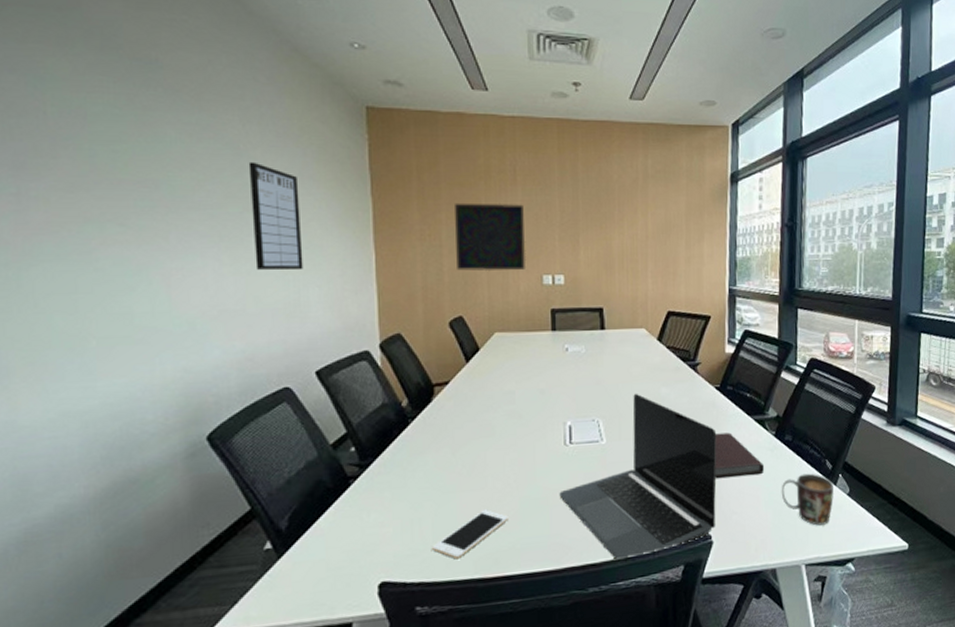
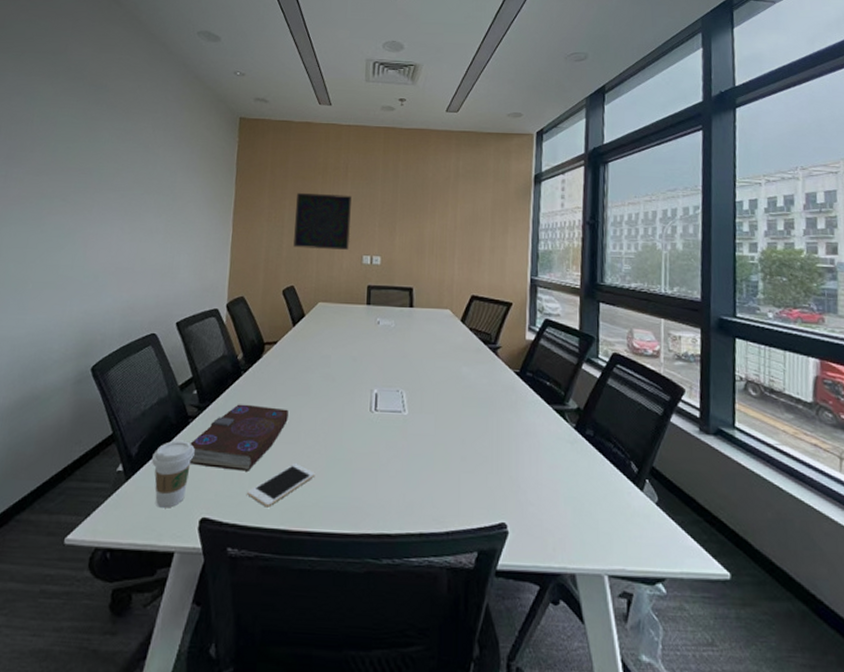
writing board: present [248,161,303,271] -> none [146,157,185,240]
coffee cup: none [309,504,362,580] -> present [152,440,195,508]
book: none [355,454,471,529] -> present [189,404,289,471]
laptop: present [559,393,717,562] -> none [362,369,515,536]
notebook: present [714,432,765,479] -> none [512,418,564,468]
mug: present [781,473,834,526] -> none [581,473,640,534]

